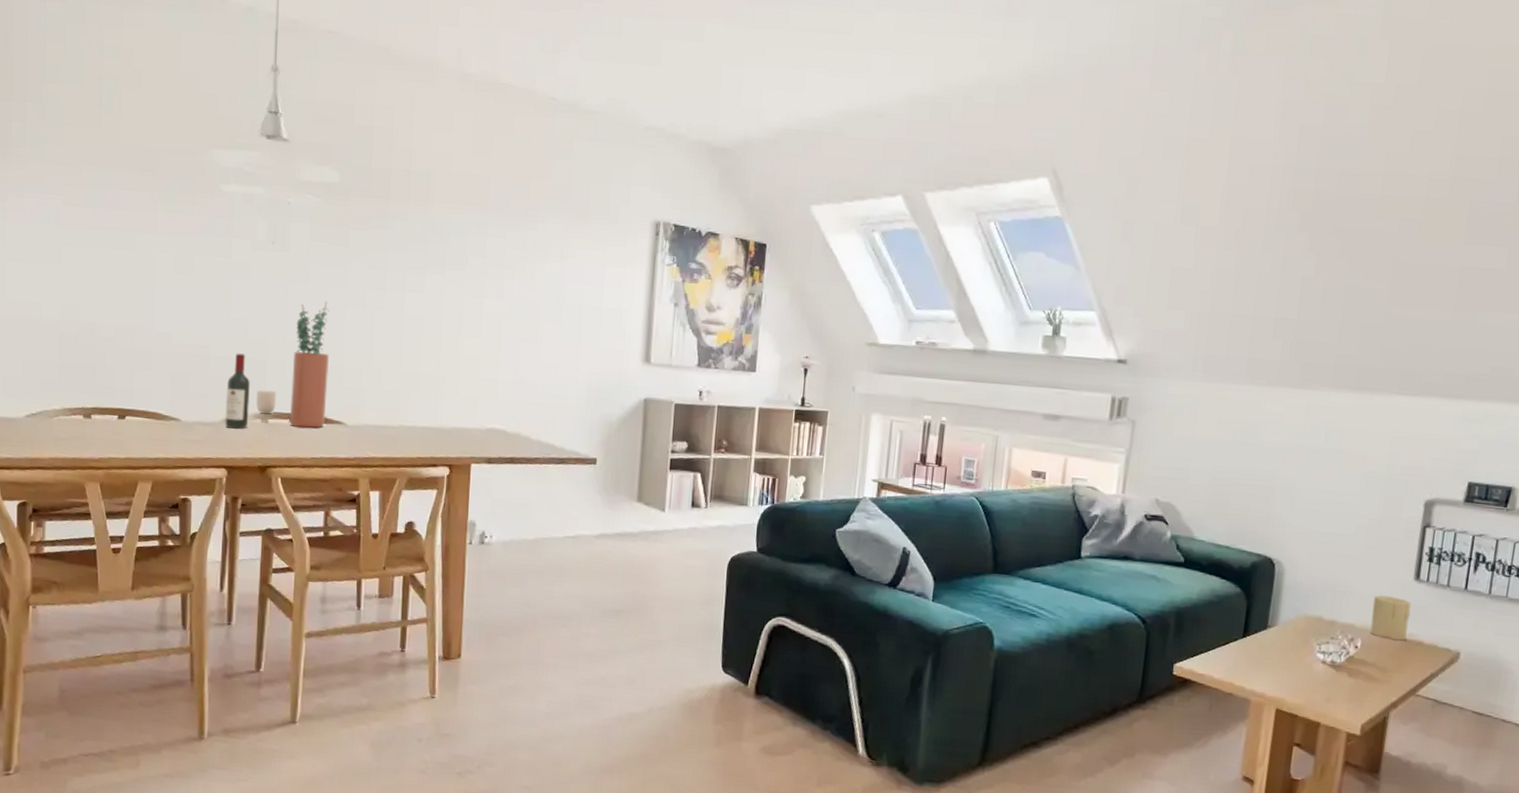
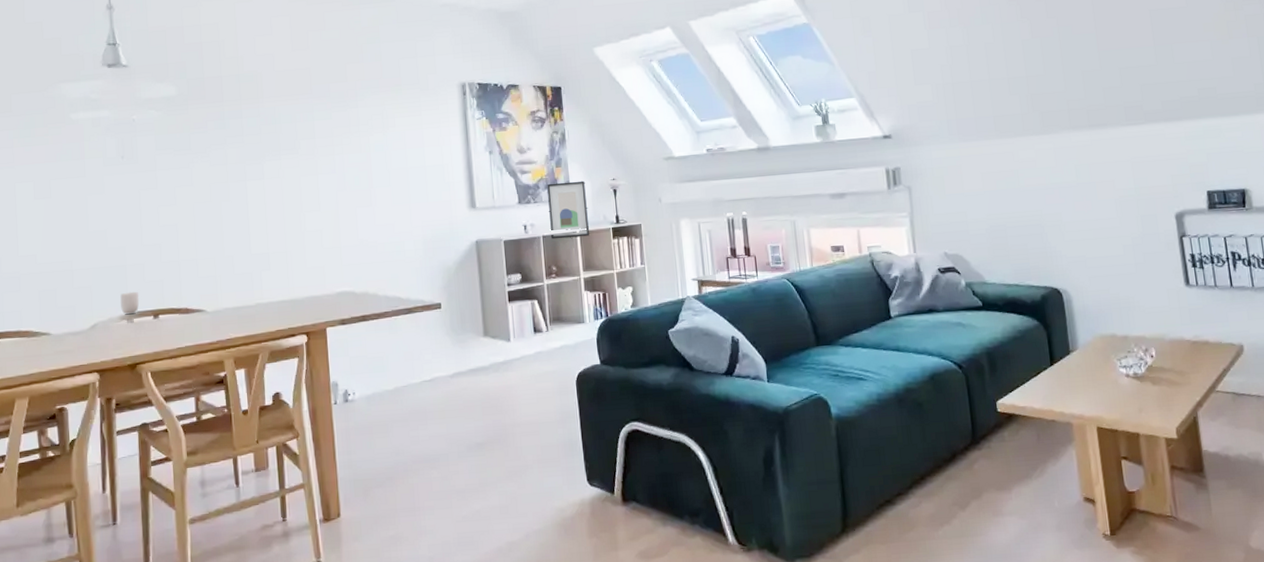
wine bottle: present [225,353,250,429] -> none [91,262,115,334]
vase: present [290,302,330,428] -> none [151,202,187,322]
picture frame: none [727,350,775,415] -> present [547,180,589,239]
candle: present [1370,595,1411,641] -> none [1155,304,1194,345]

